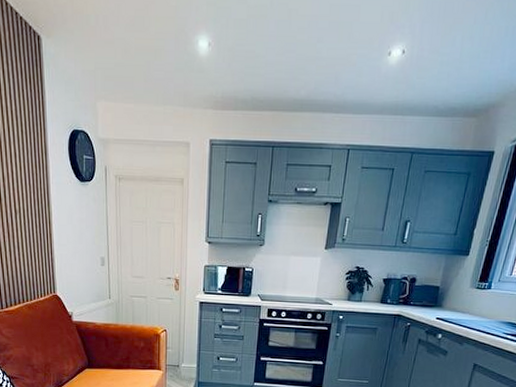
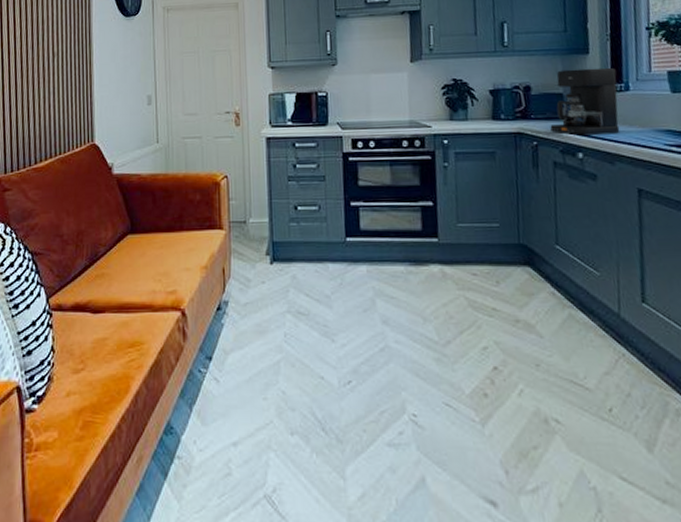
coffee maker: none [423,267,485,322] -> present [550,67,620,136]

